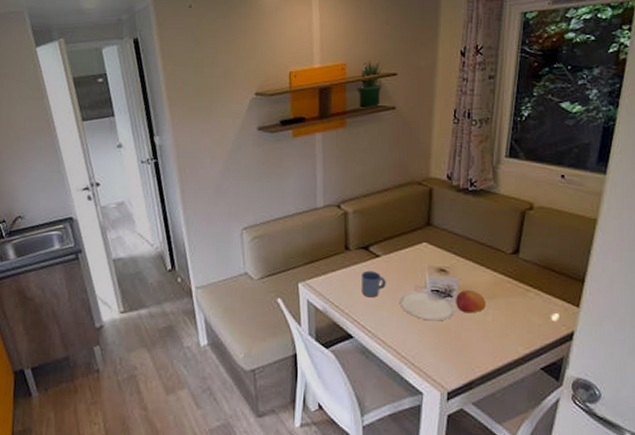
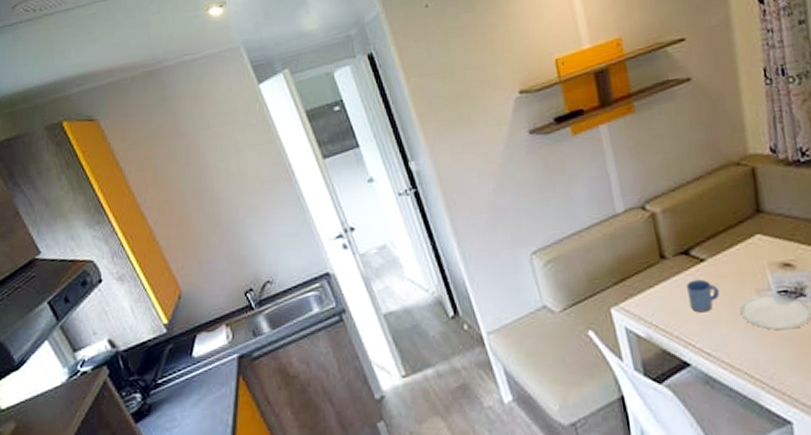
planter: present [358,60,382,108] -> none [641,26,671,87]

